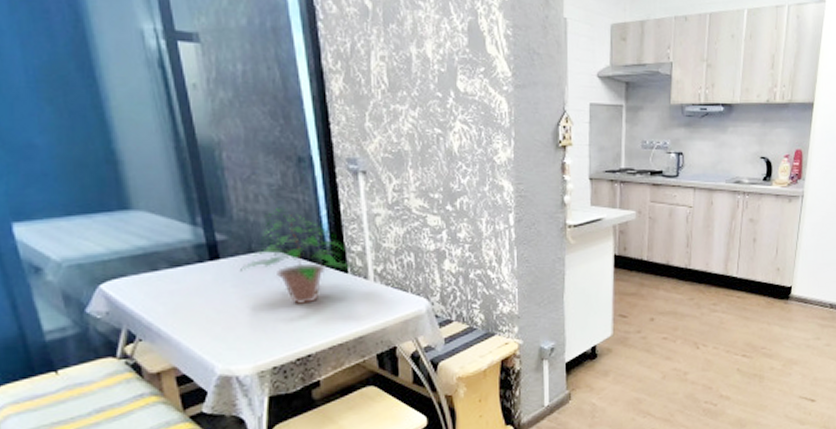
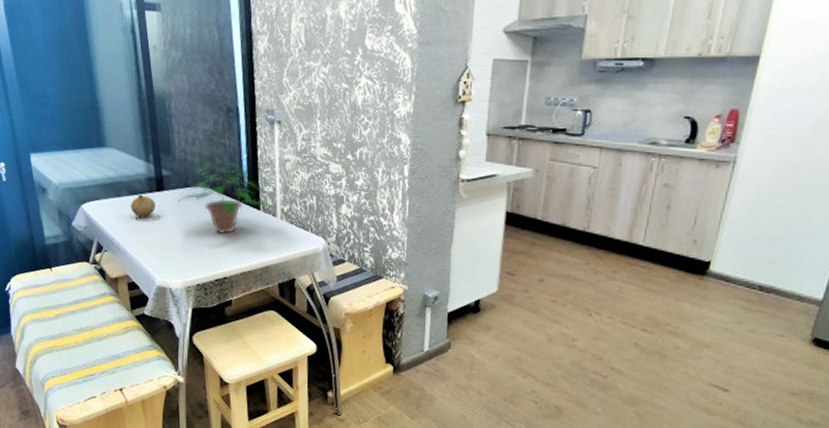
fruit: none [173,265,210,294] -> present [131,194,156,217]

